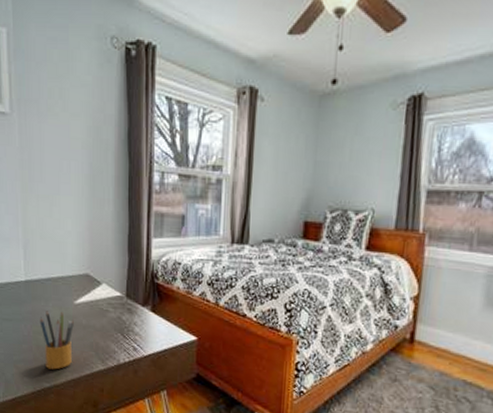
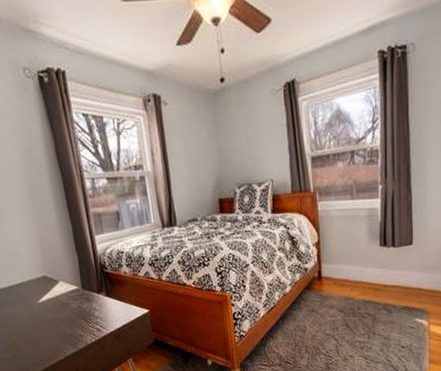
pencil box: present [39,311,74,370] -> none [10,312,47,362]

